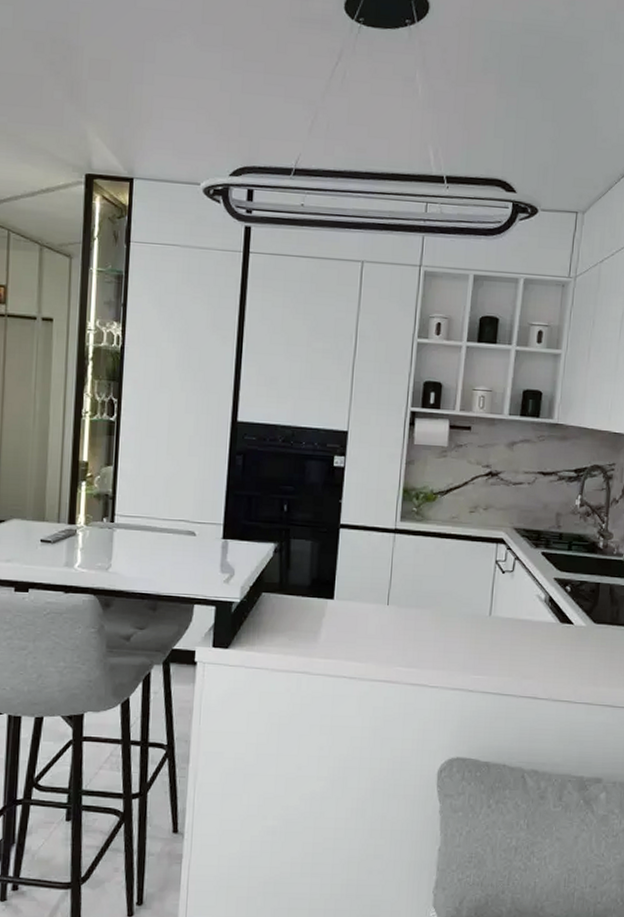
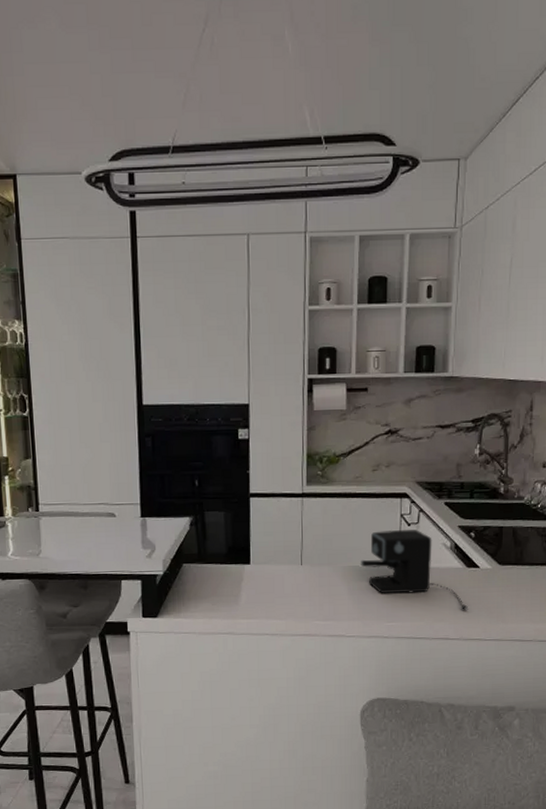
coffee maker: none [450,576,560,668] -> present [361,530,469,610]

